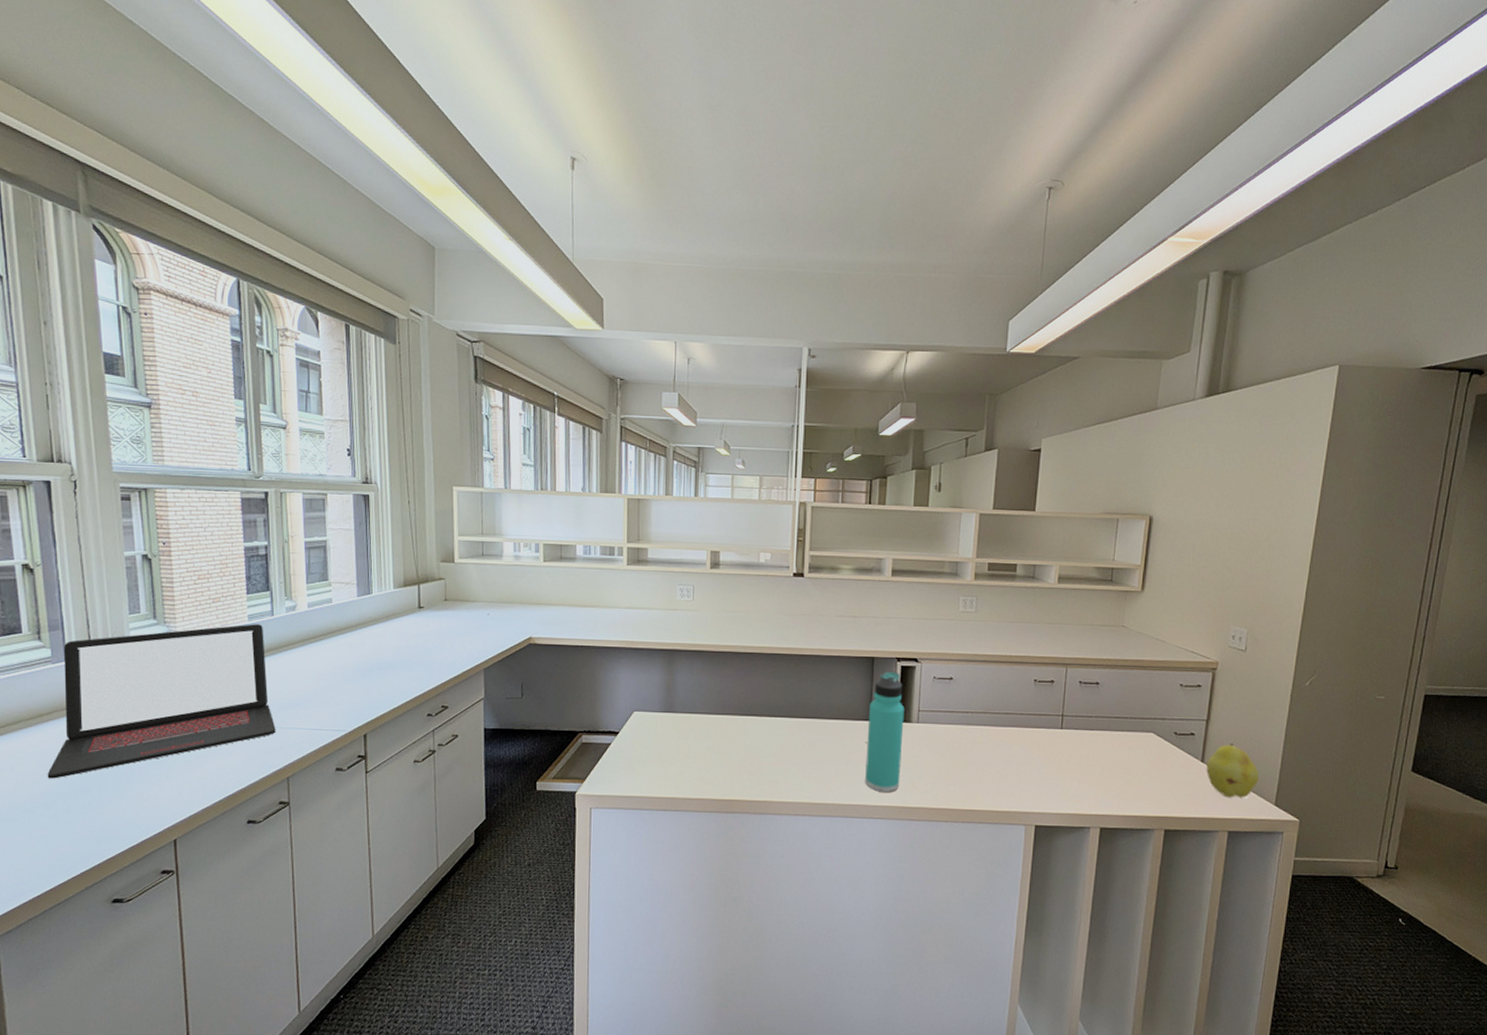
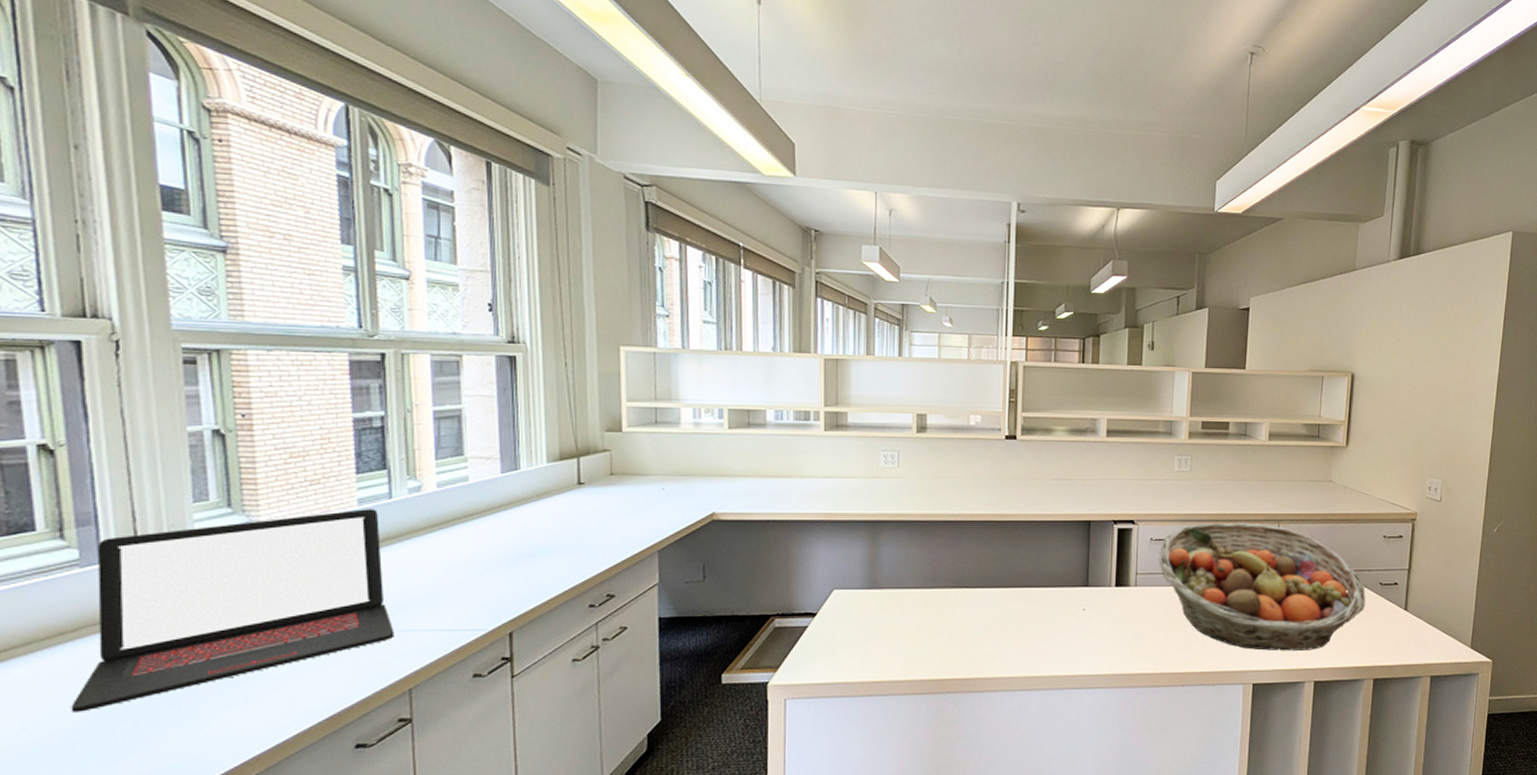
thermos bottle: present [865,671,905,792] -> none [1083,534,1122,660]
fruit basket: none [941,664,1159,796] -> present [1159,522,1366,651]
fruit: present [1206,744,1260,798] -> none [1409,591,1457,644]

